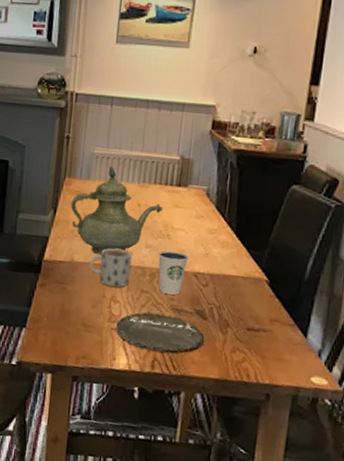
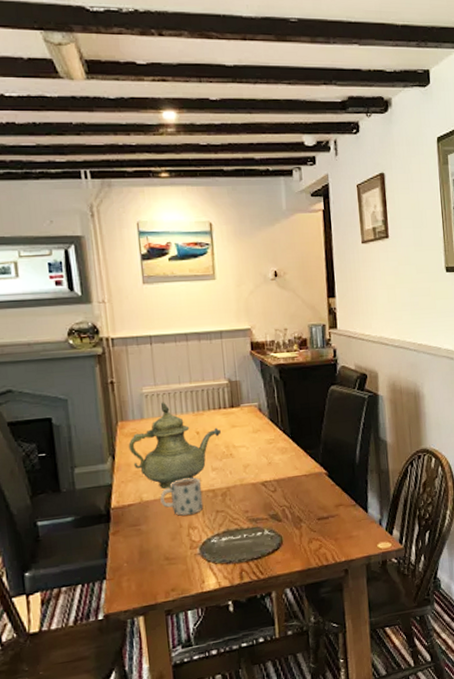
dixie cup: present [157,250,189,295] -> none [225,467,254,508]

